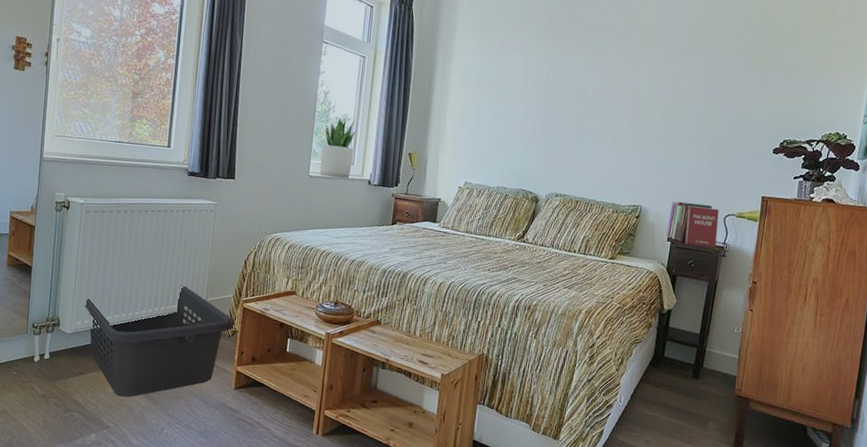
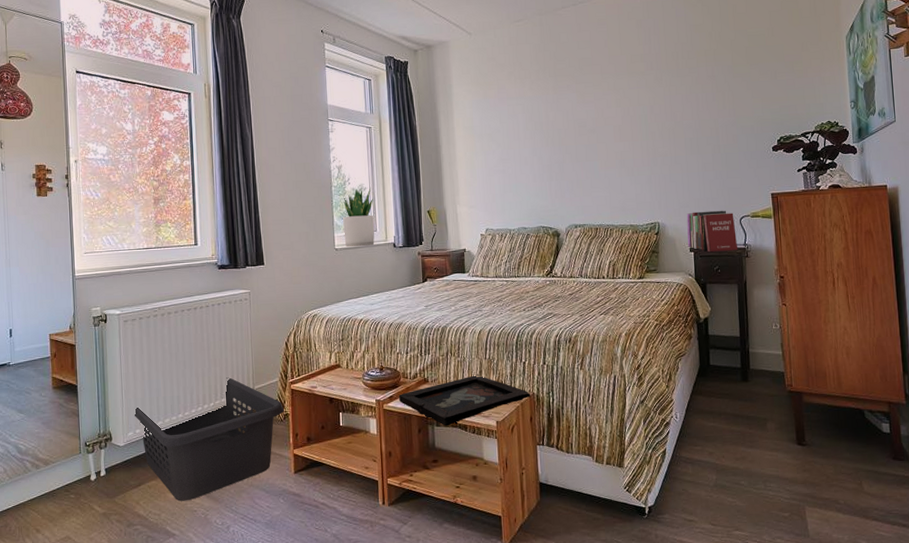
decorative tray: none [349,325,481,371] -> present [399,375,531,426]

